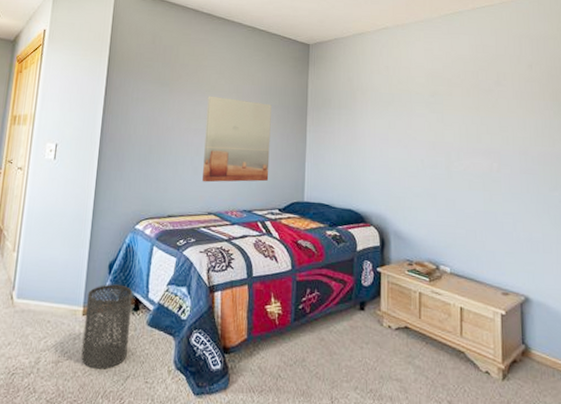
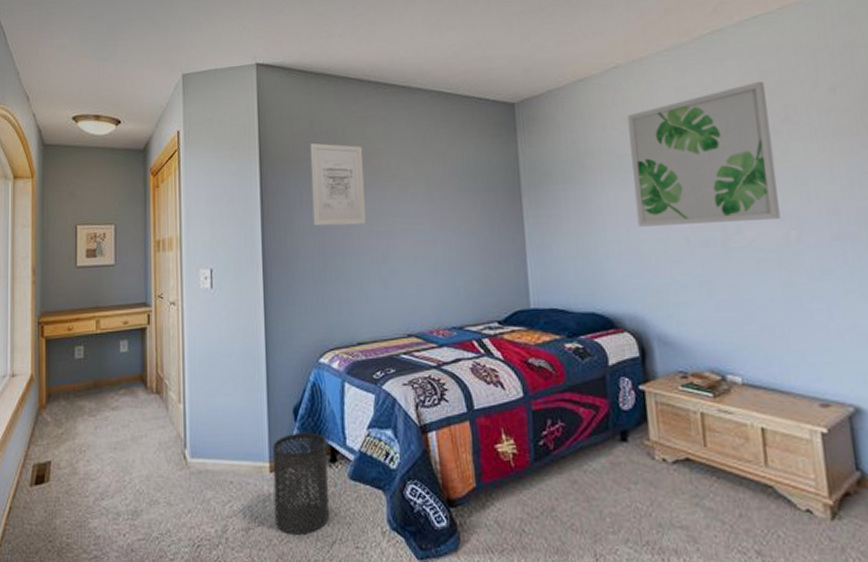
wall art: none [145,54,191,122] -> present [310,143,366,226]
wall art: present [202,96,272,183] -> none [389,186,481,297]
wall art: none [388,52,488,153] -> present [627,80,780,227]

